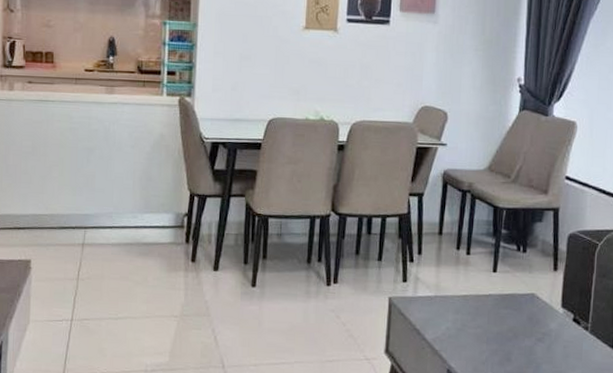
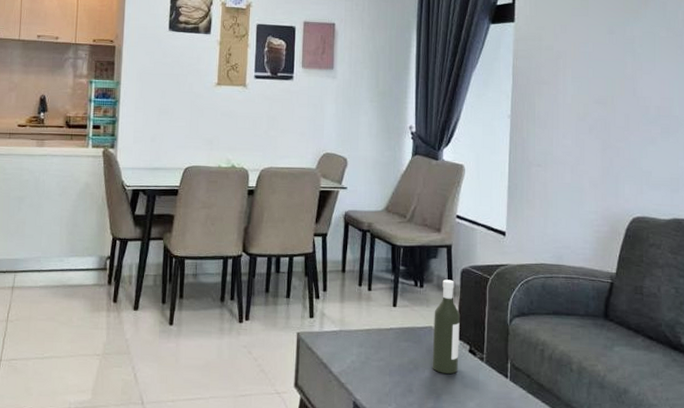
bottle: none [532,244,565,344] -> present [432,279,460,375]

